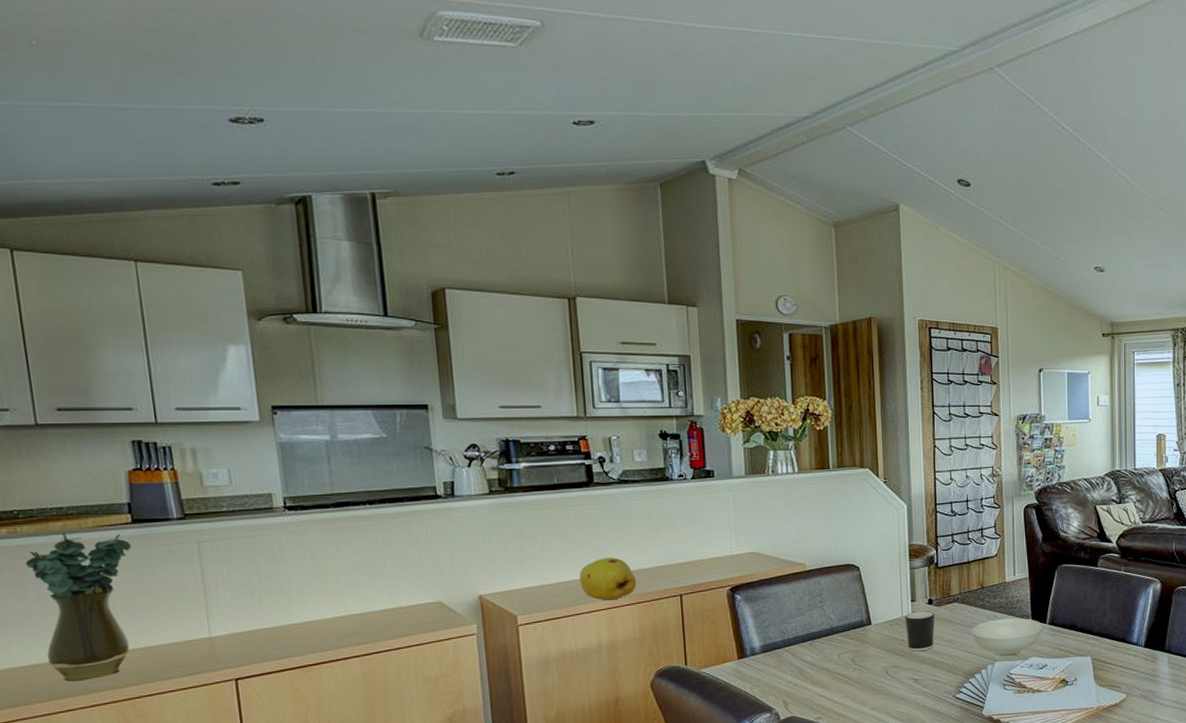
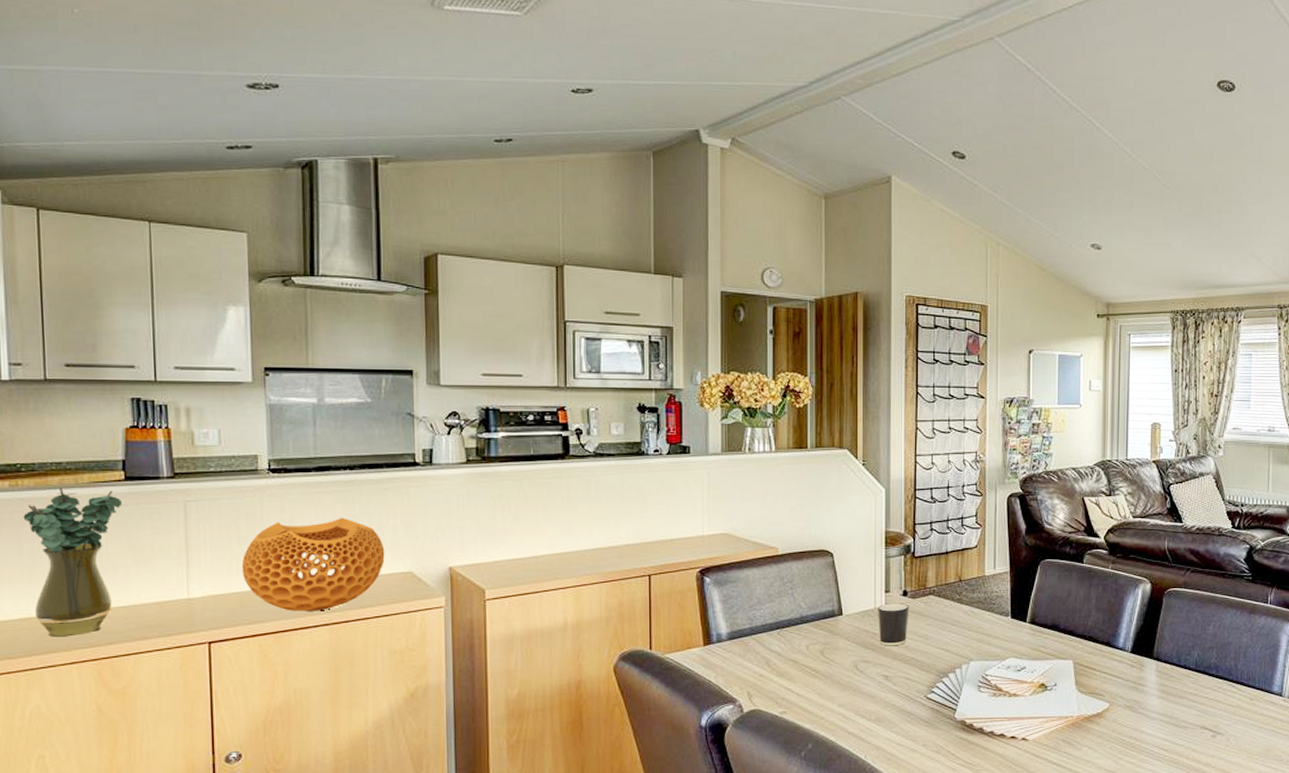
decorative bowl: none [263,551,413,645] -> present [241,517,385,611]
fruit: present [579,558,637,600] -> none [550,533,606,578]
bowl: present [972,618,1043,656] -> none [947,614,1023,655]

